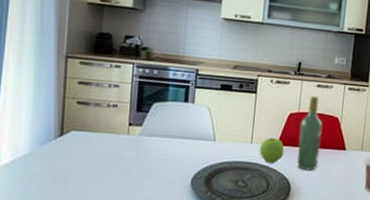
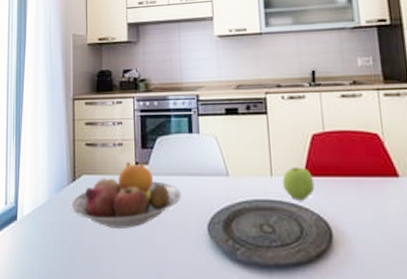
fruit bowl: none [56,121,171,181] -> present [71,161,182,230]
wine bottle: present [296,96,323,171] -> none [328,110,364,208]

